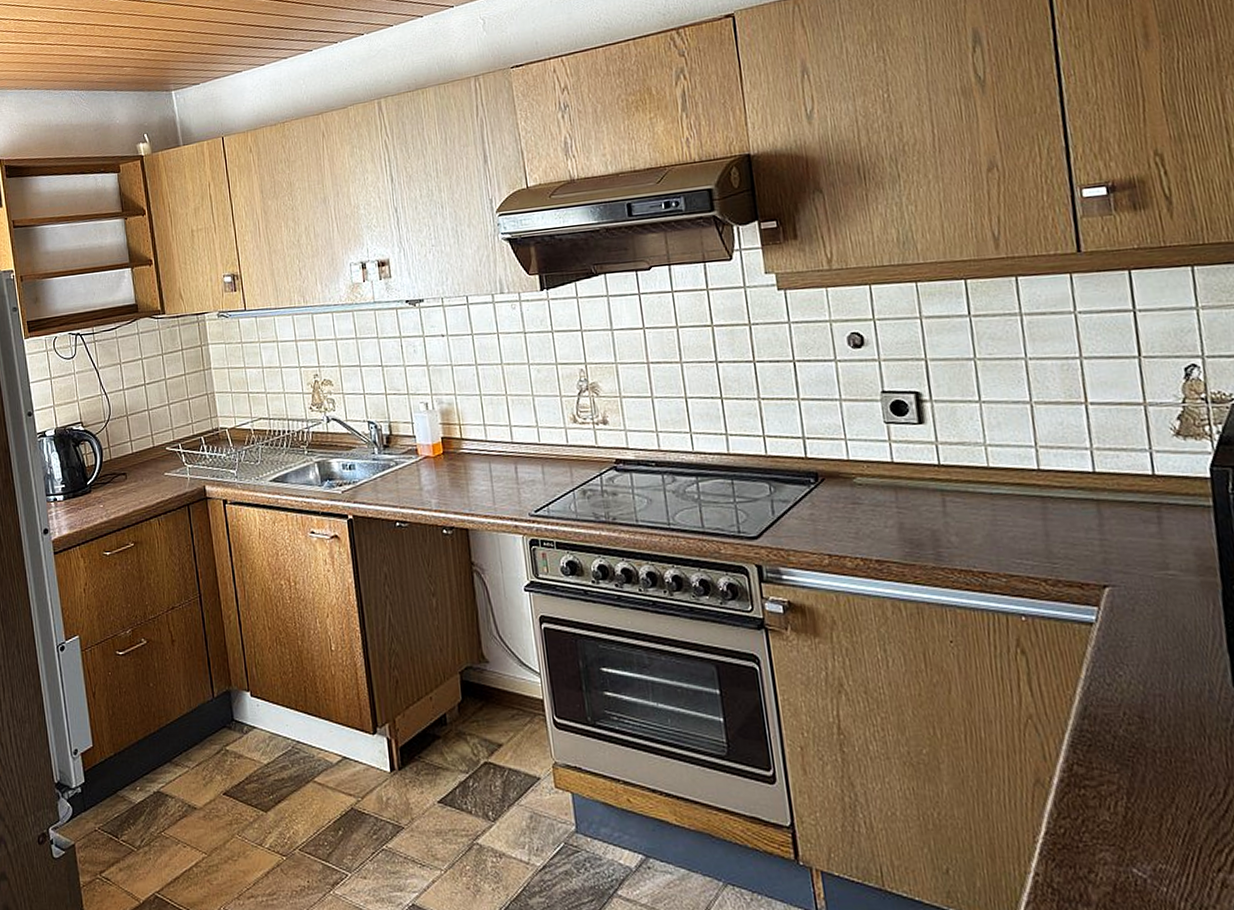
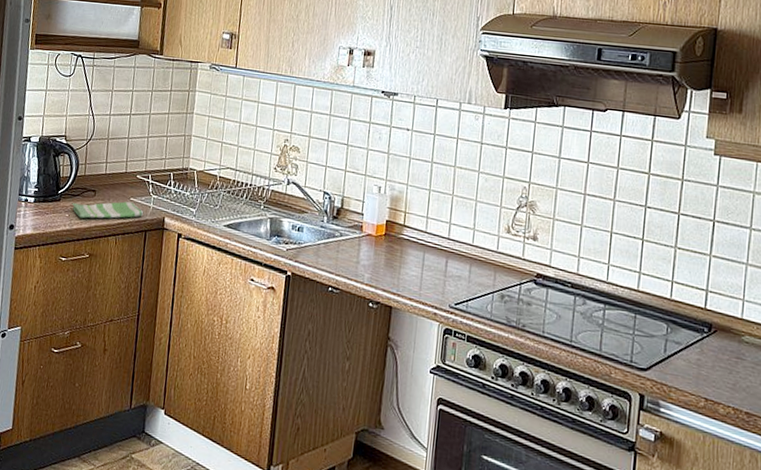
dish towel: none [103,477,181,506] -> present [71,201,143,219]

